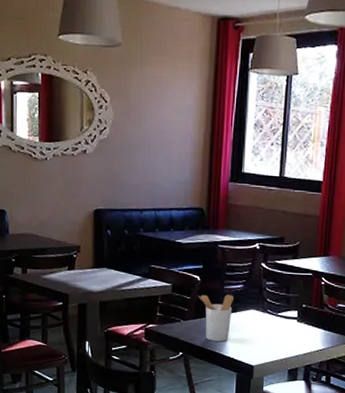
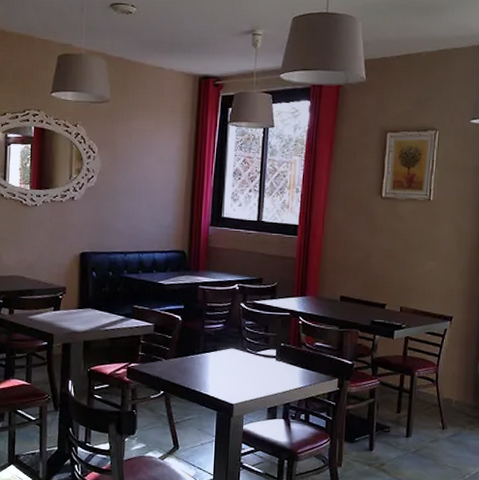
utensil holder: present [197,294,233,342] -> none [179,333,214,380]

